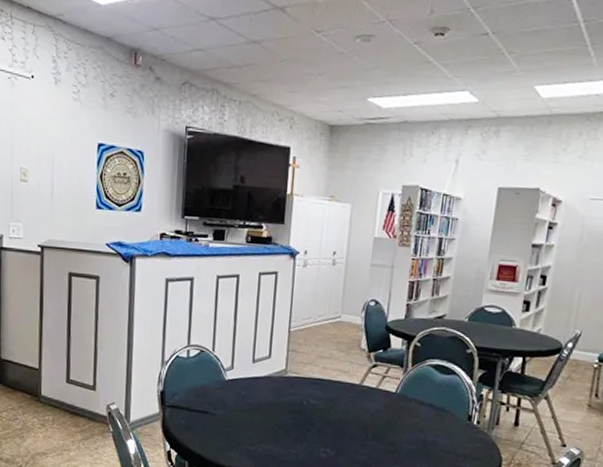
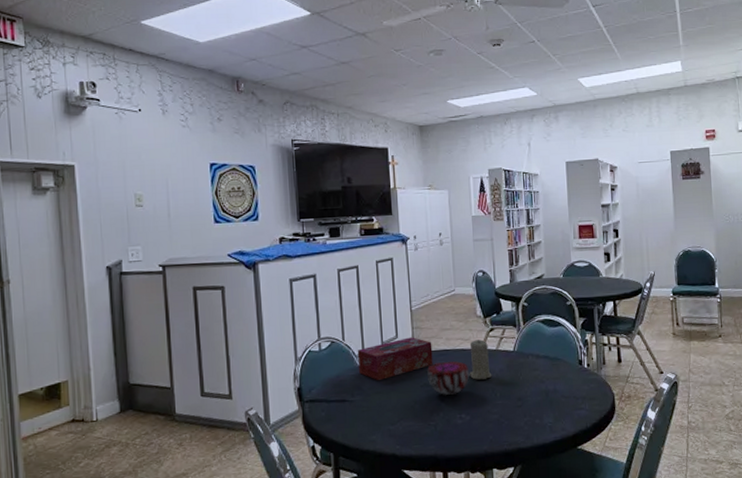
tissue box: none [225,359,307,398] -> present [357,337,433,380]
decorative bowl: none [296,390,342,427] -> present [427,361,469,396]
candle: none [341,374,368,417] -> present [469,339,492,380]

